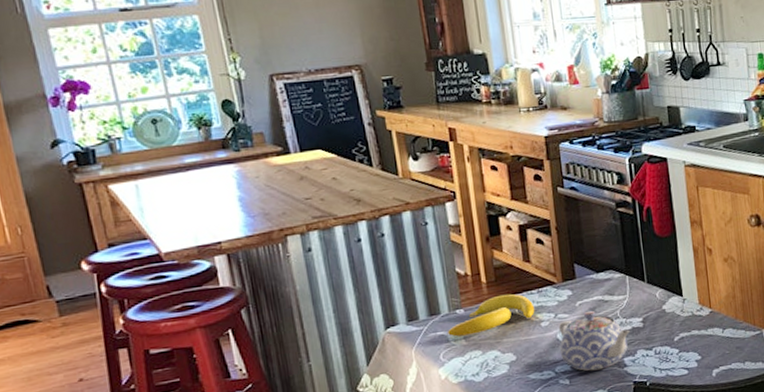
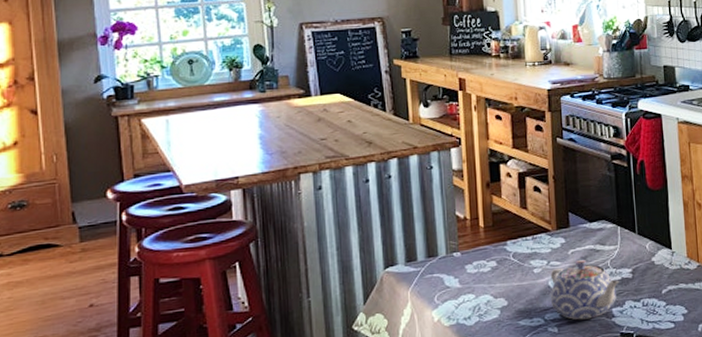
banana: present [448,293,535,337] -> none [444,239,529,280]

